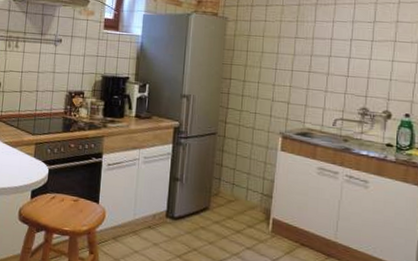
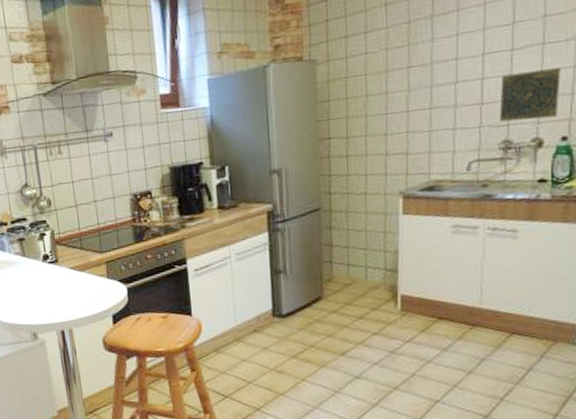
decorative tile: none [360,58,407,98] -> present [499,68,561,122]

